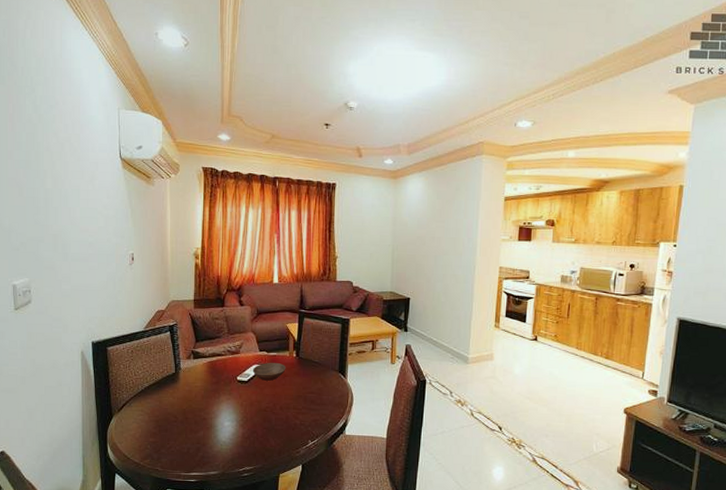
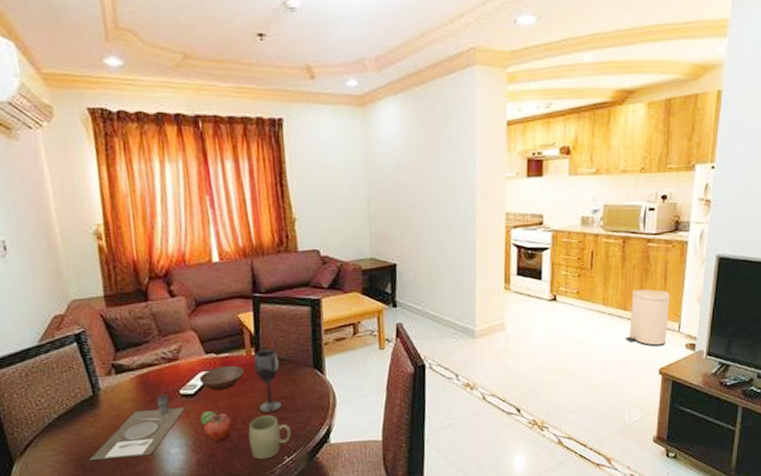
place setting: none [165,379,239,425] -> present [89,395,185,461]
fruit: none [249,396,273,422] -> present [200,410,233,442]
mug: none [283,405,316,440] -> present [248,415,292,460]
wine glass: none [294,353,313,403] -> present [253,349,282,413]
pedal bin: none [595,339,635,390] -> present [625,289,670,347]

